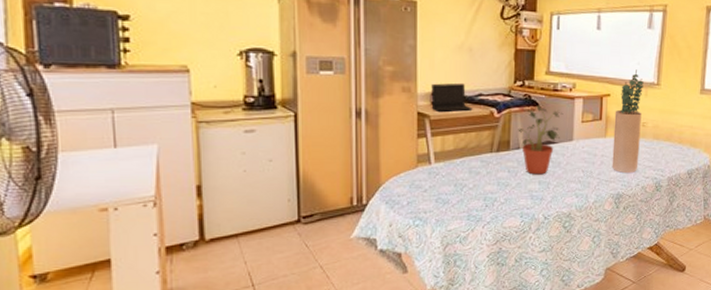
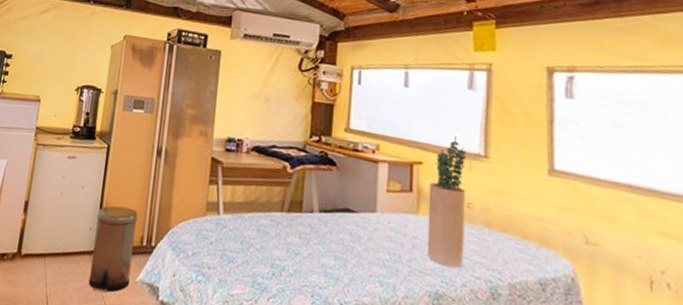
pedal bin: none [294,173,343,256] -> present [88,206,138,293]
laptop: present [431,82,473,112] -> none [225,130,265,162]
potted plant: present [518,105,564,175] -> none [312,165,365,248]

